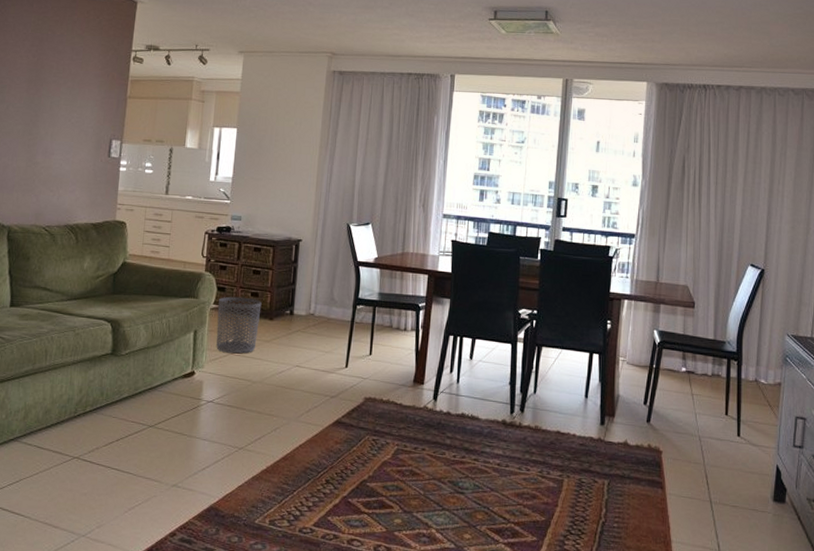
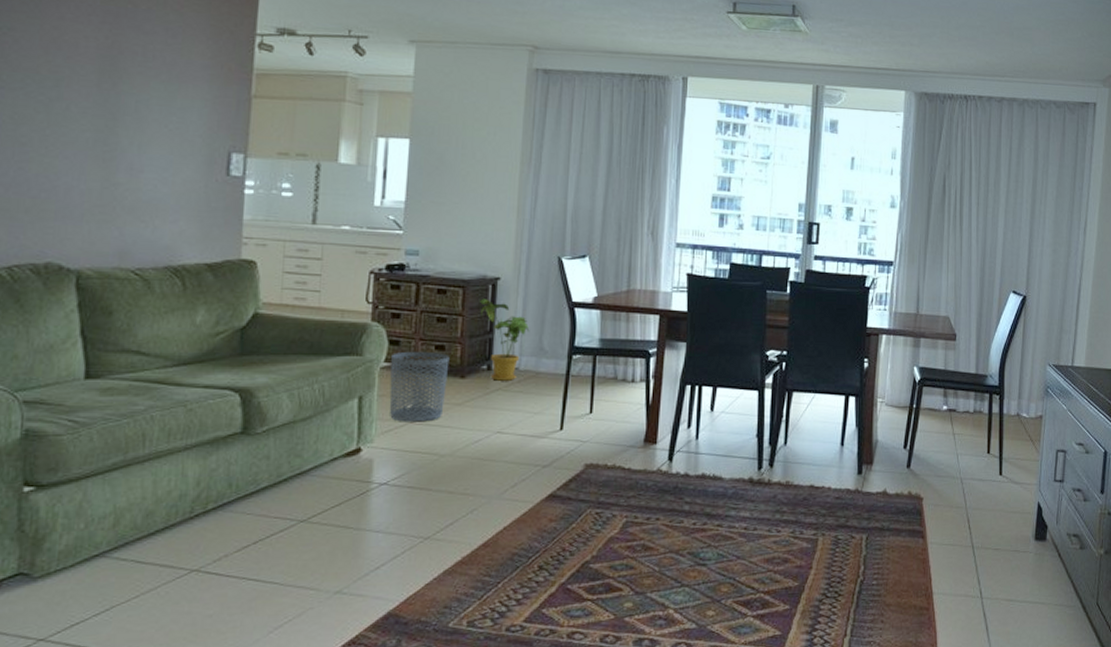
house plant: none [286,256,324,324] -> present [480,298,530,381]

